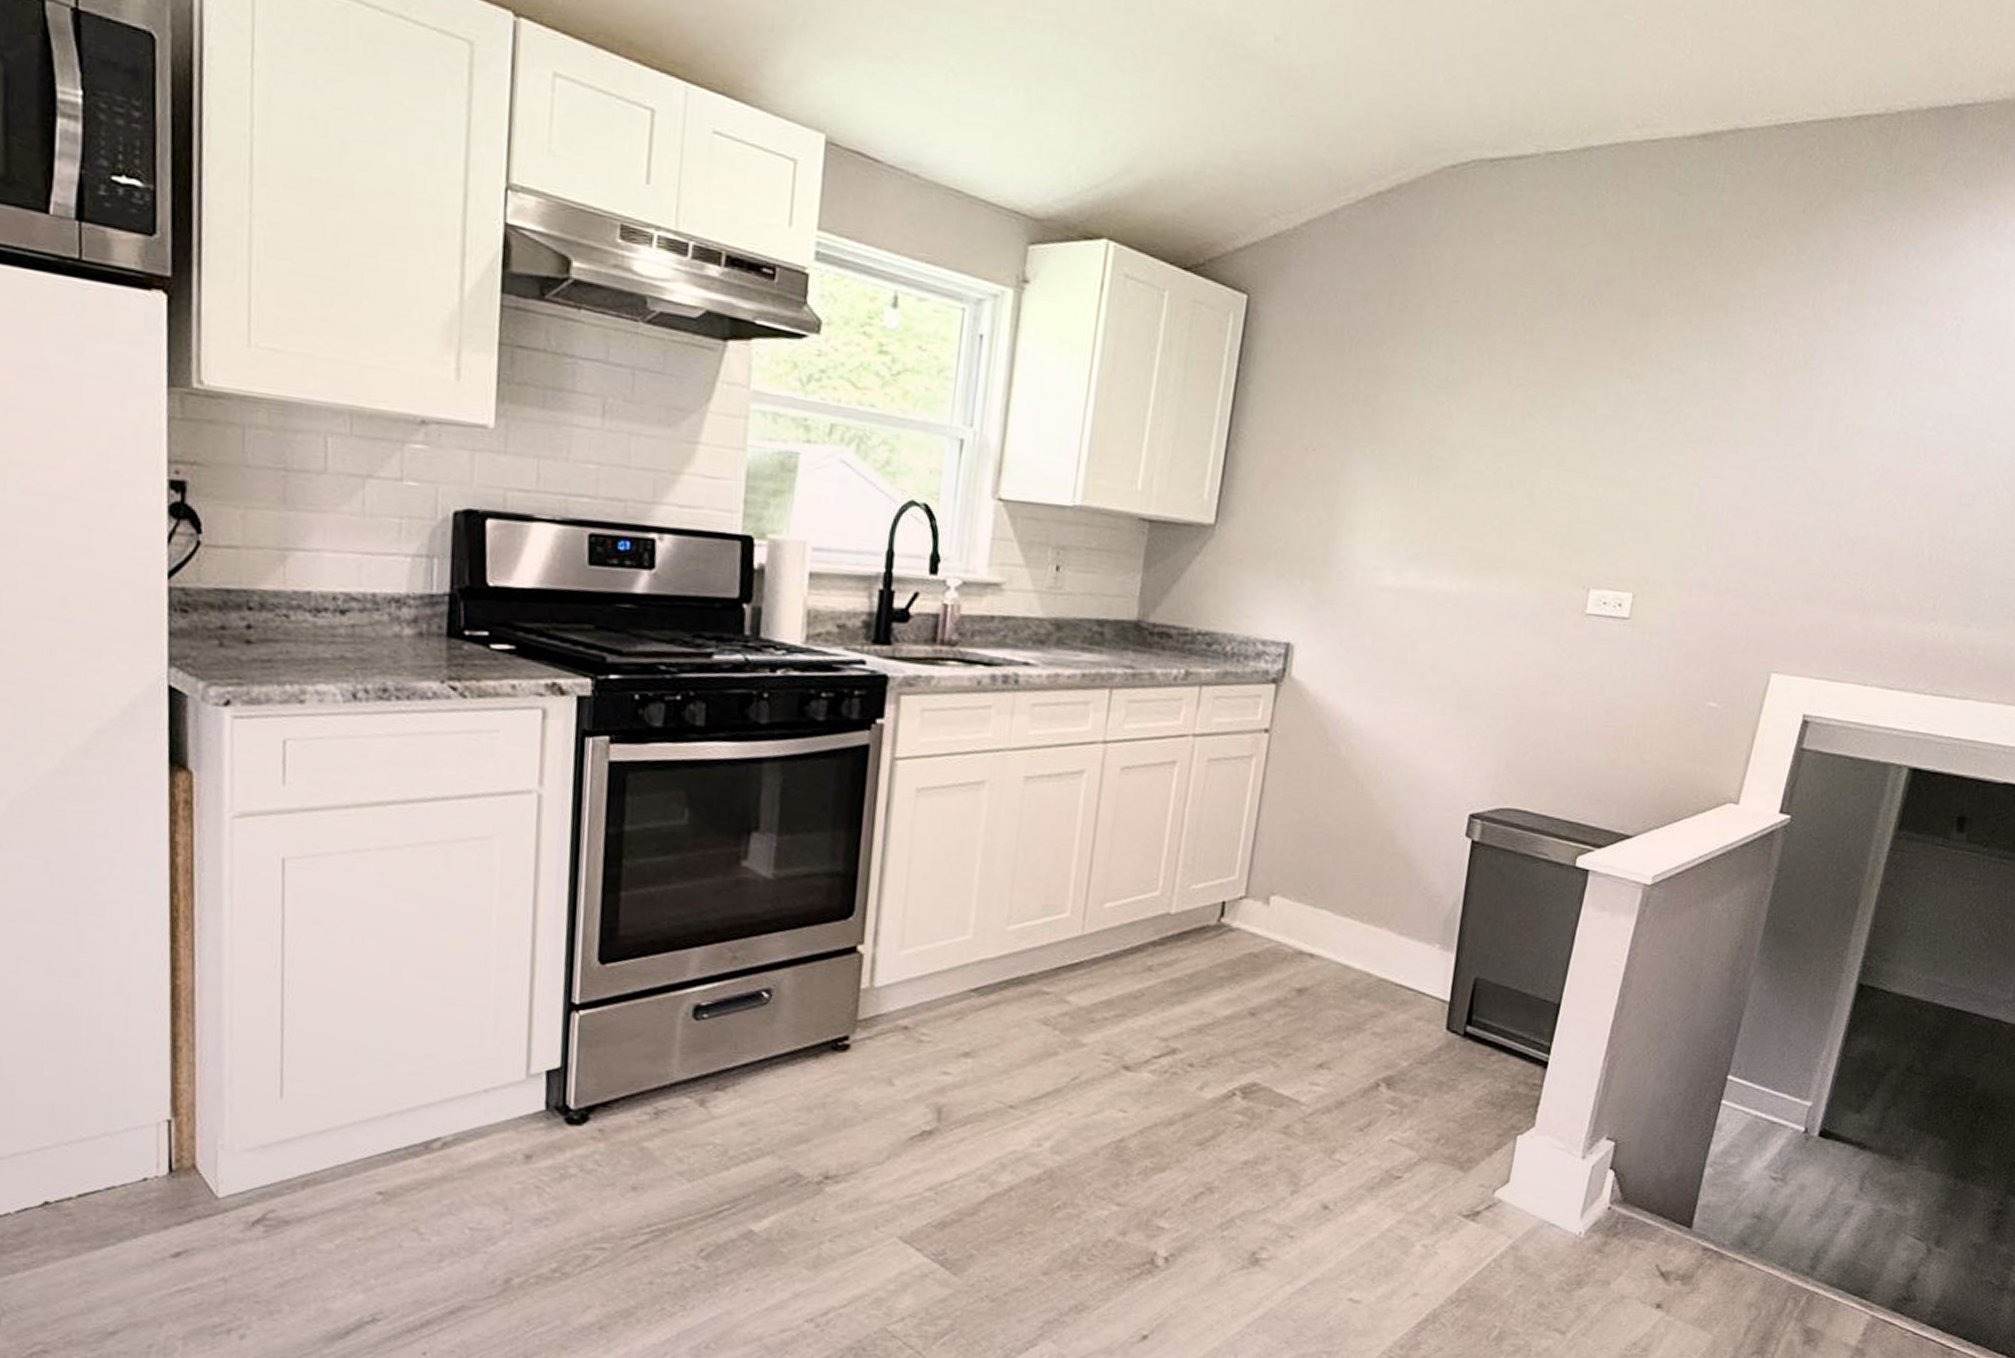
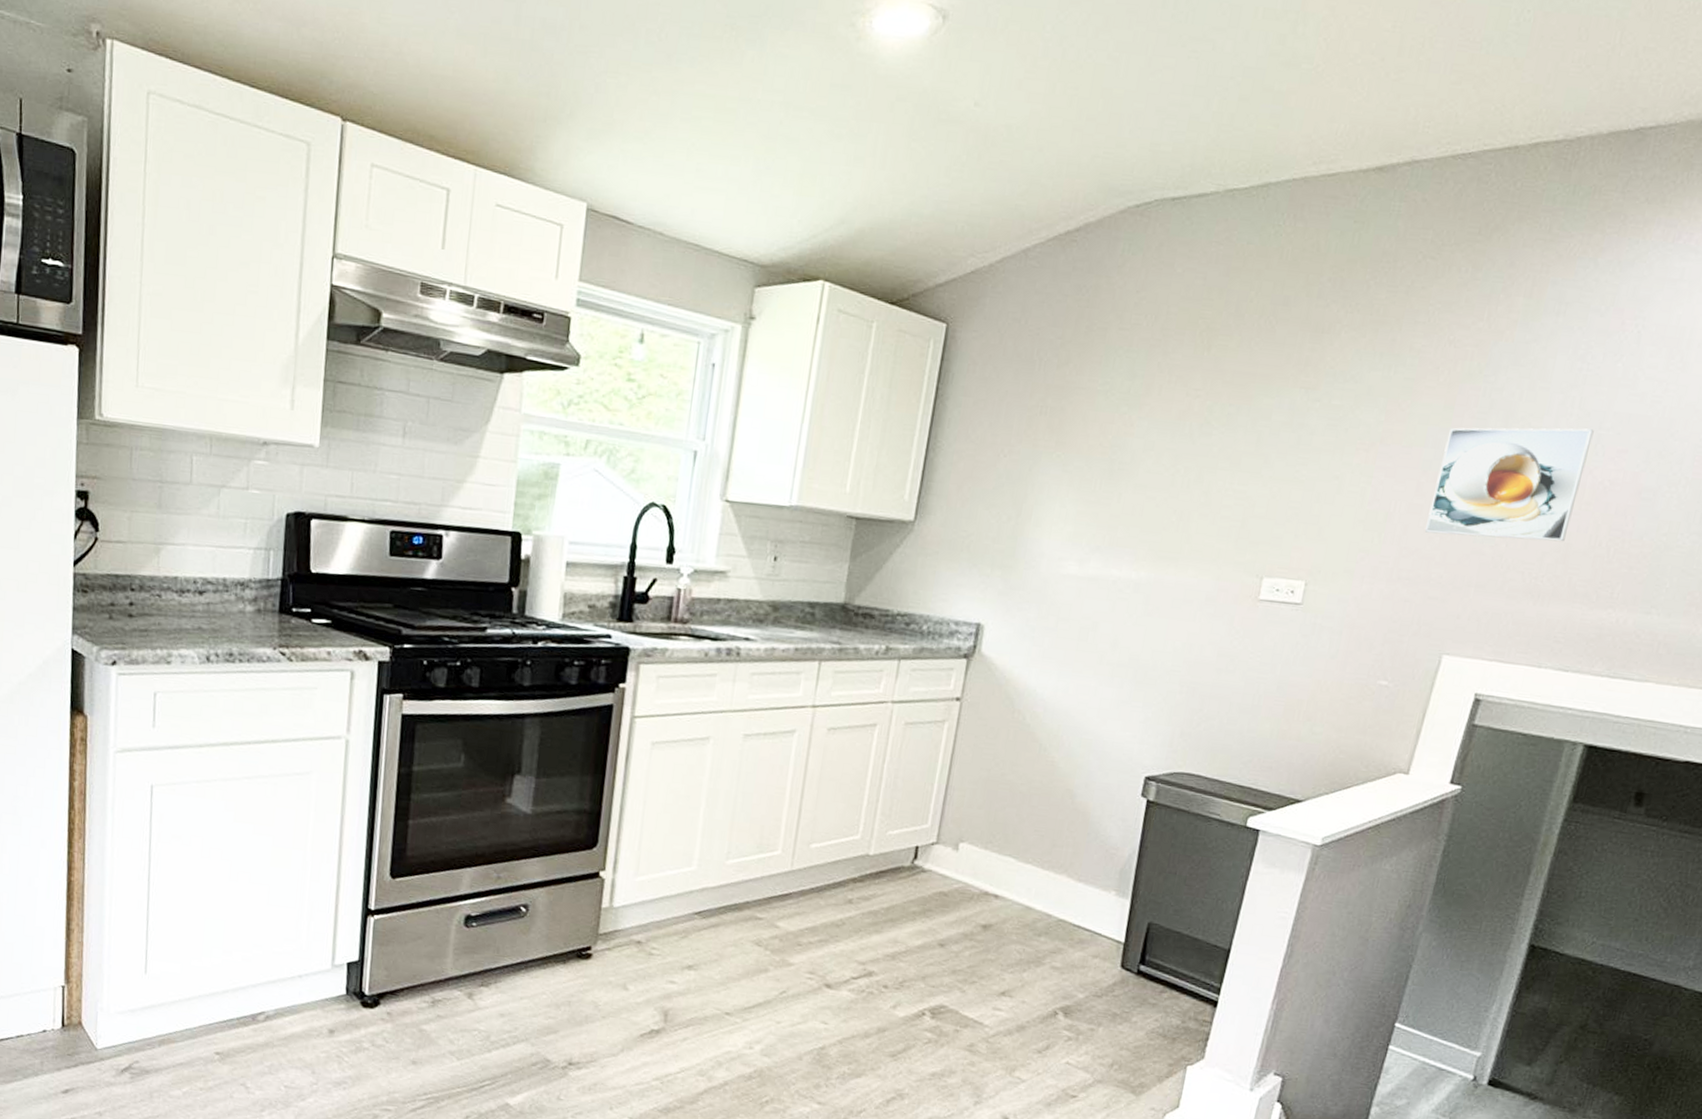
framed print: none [1752,424,1916,550] -> present [1424,427,1594,542]

